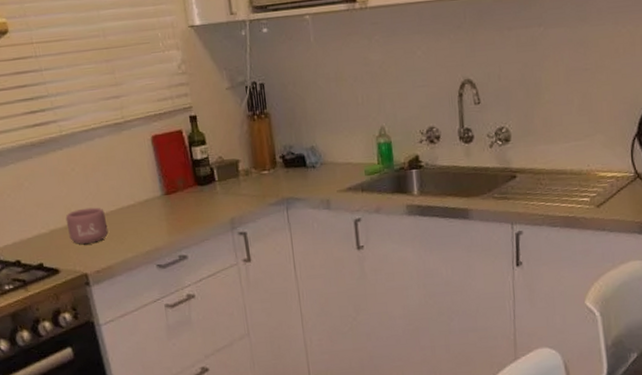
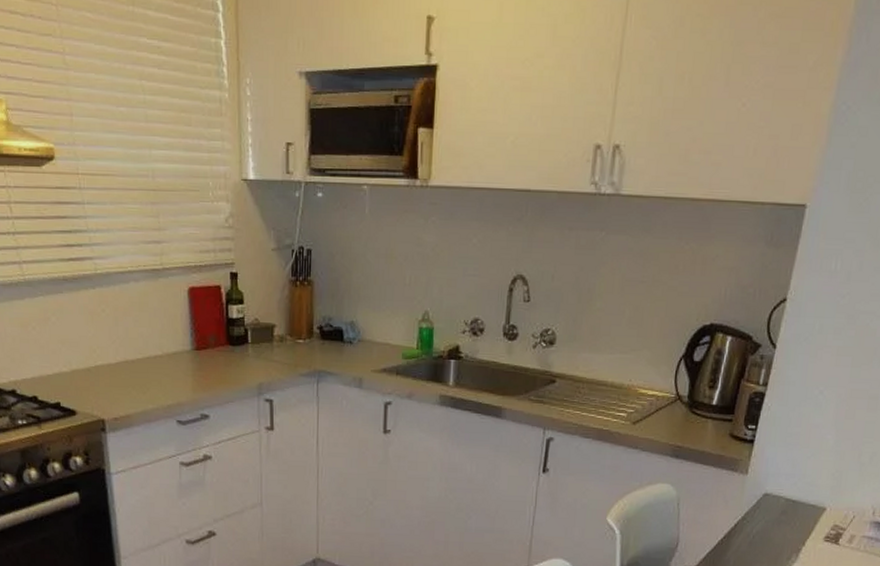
mug: present [65,207,109,244] -> none [89,352,132,389]

